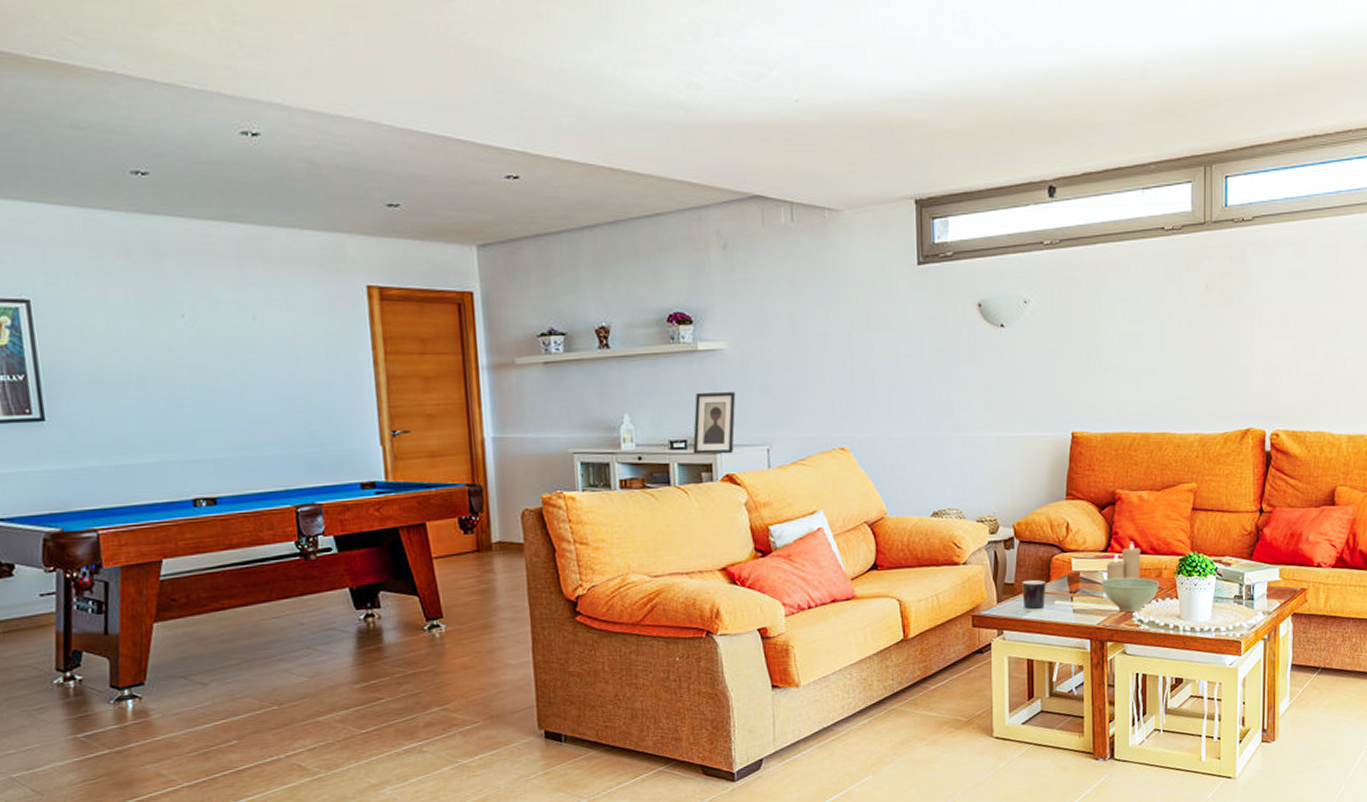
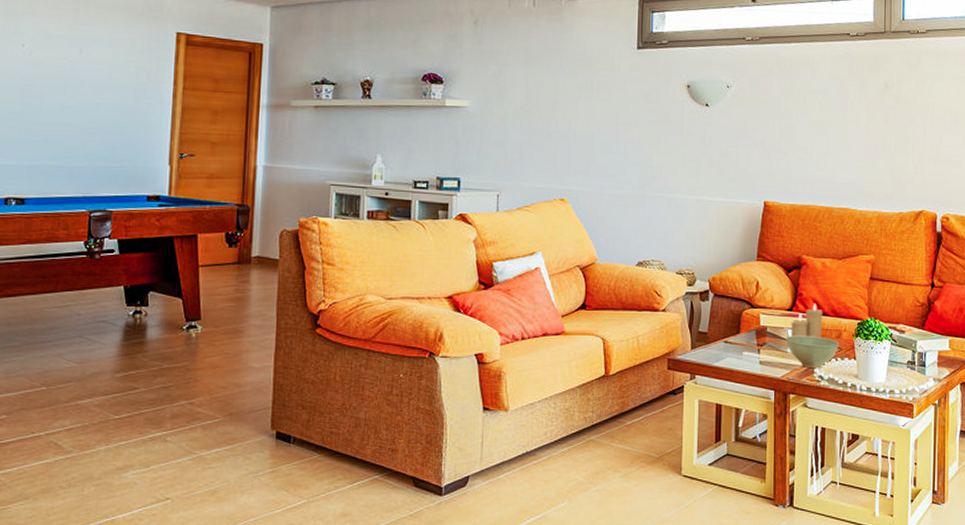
picture frame: present [693,392,736,455] -> none [433,141,474,196]
mug: present [1021,579,1046,612] -> none [713,330,736,360]

